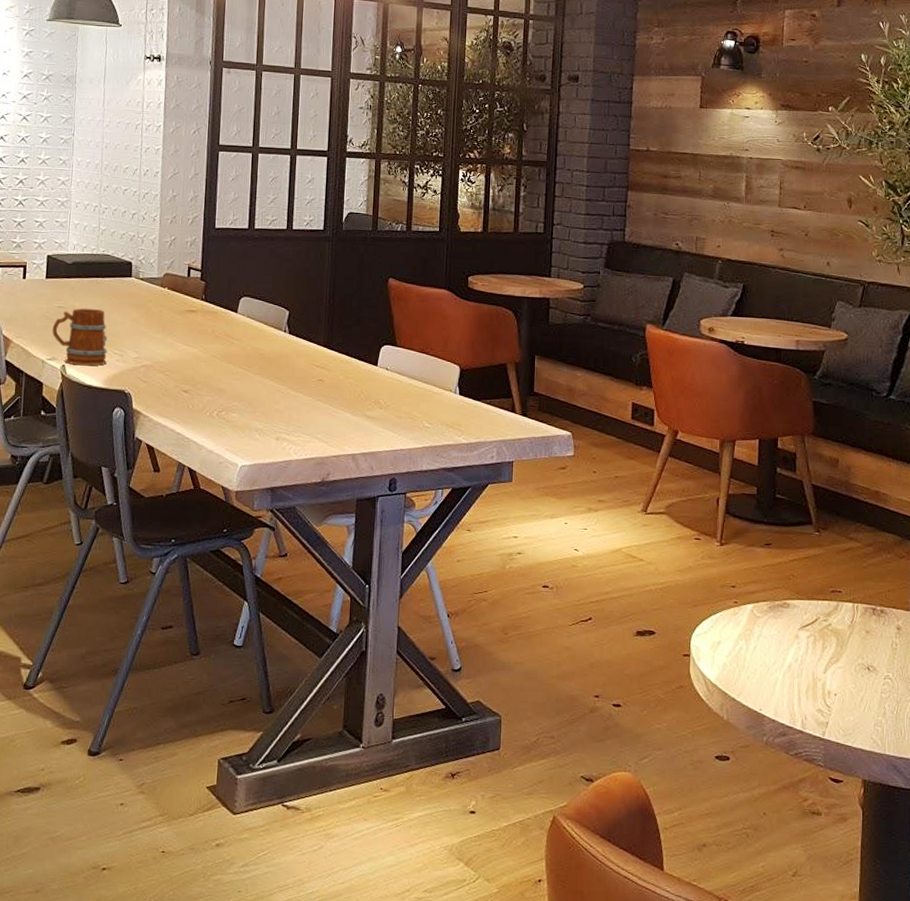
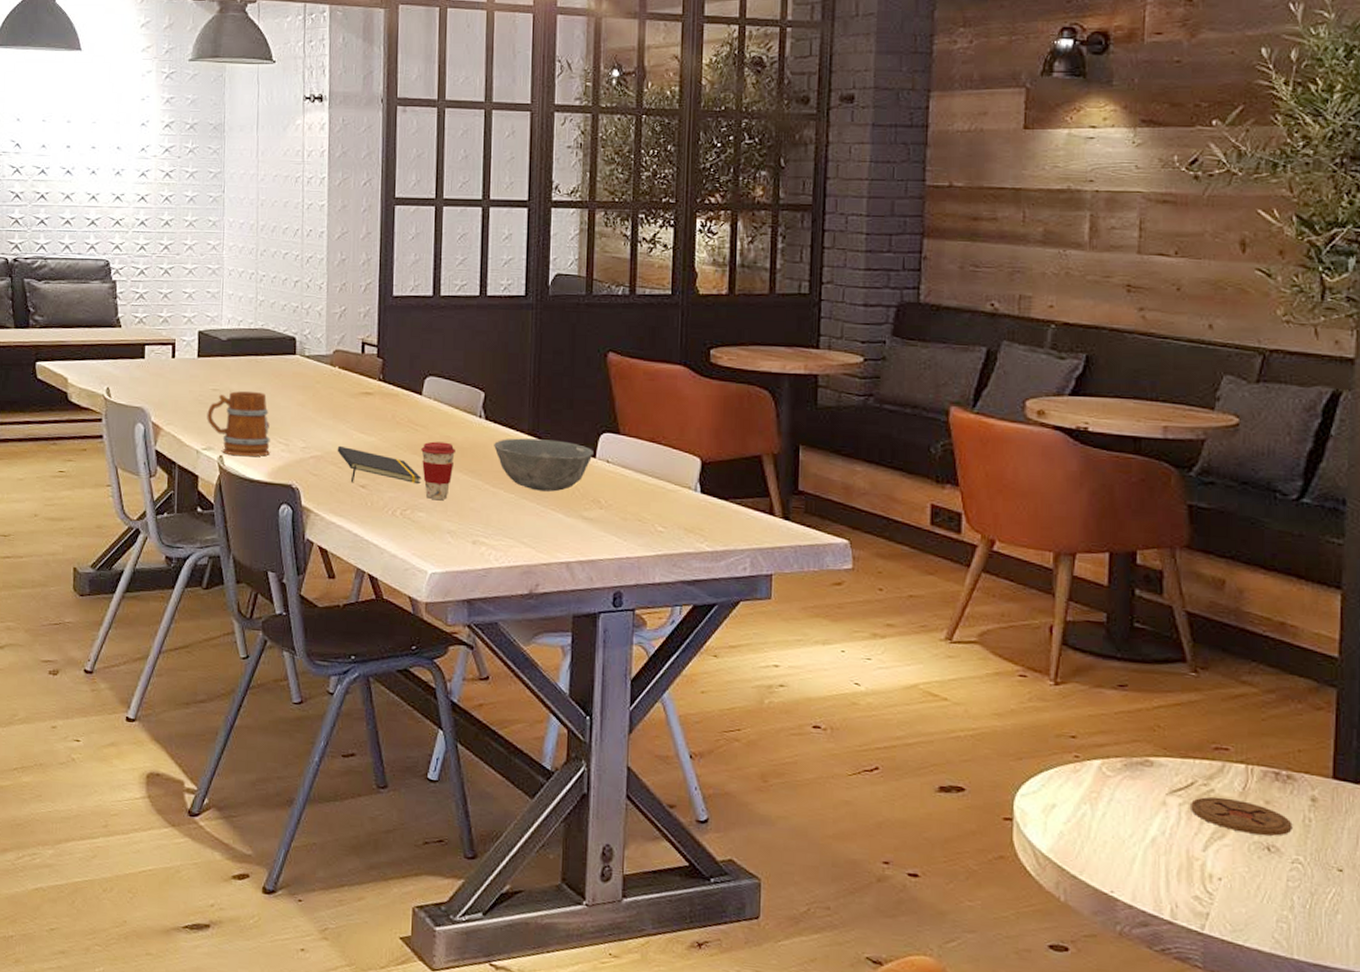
notepad: none [164,356,235,389] -> present [337,445,422,485]
coffee cup: none [235,352,264,402] -> present [421,441,455,500]
bowl: none [295,349,376,395] -> present [494,438,593,492]
coaster: none [815,629,885,658] -> present [1191,796,1293,836]

